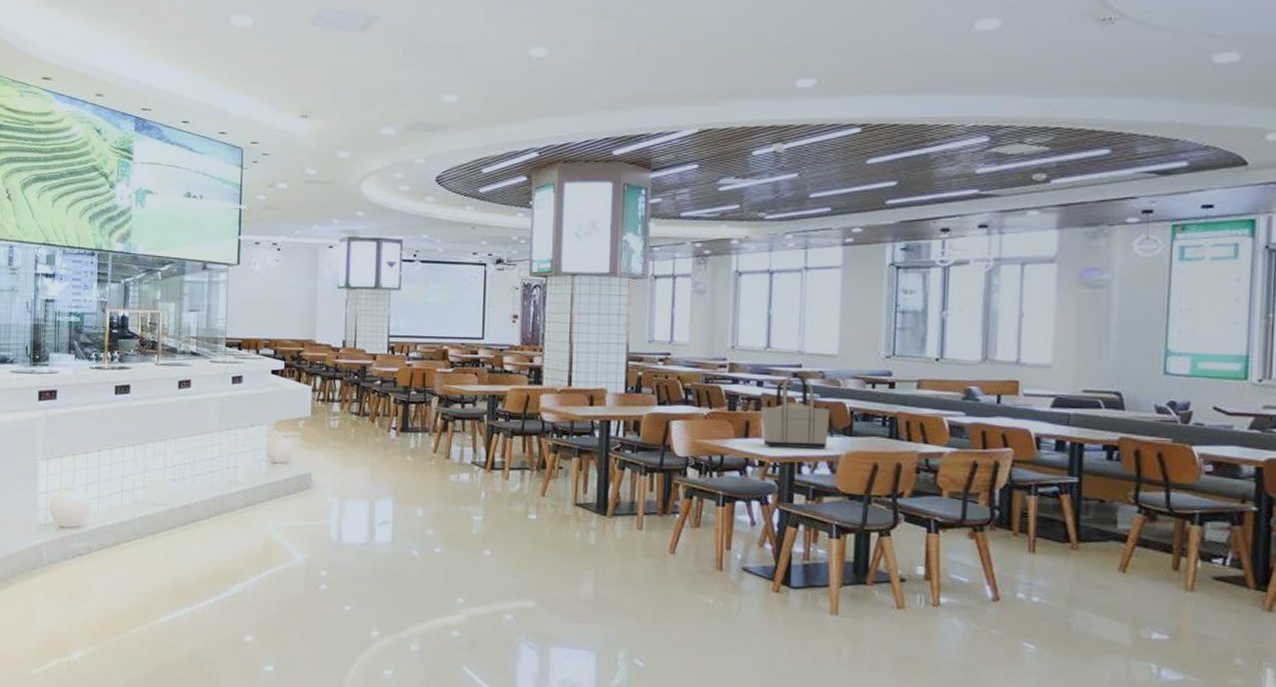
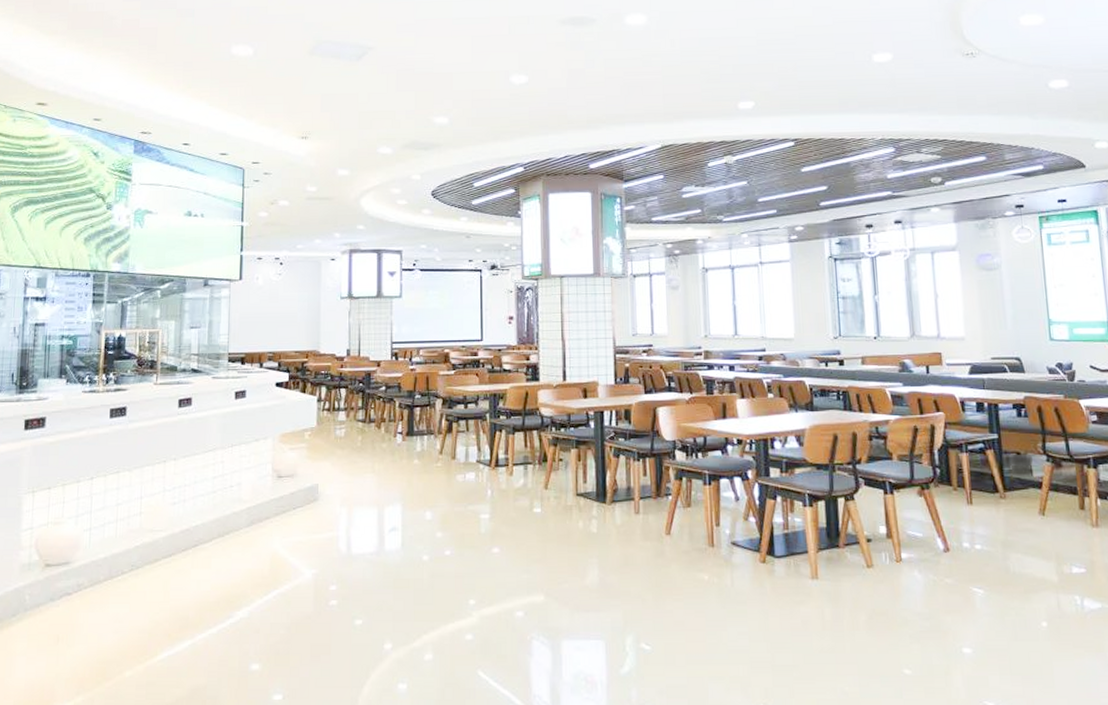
shopping bag: present [761,374,831,450] -> none [735,358,794,427]

